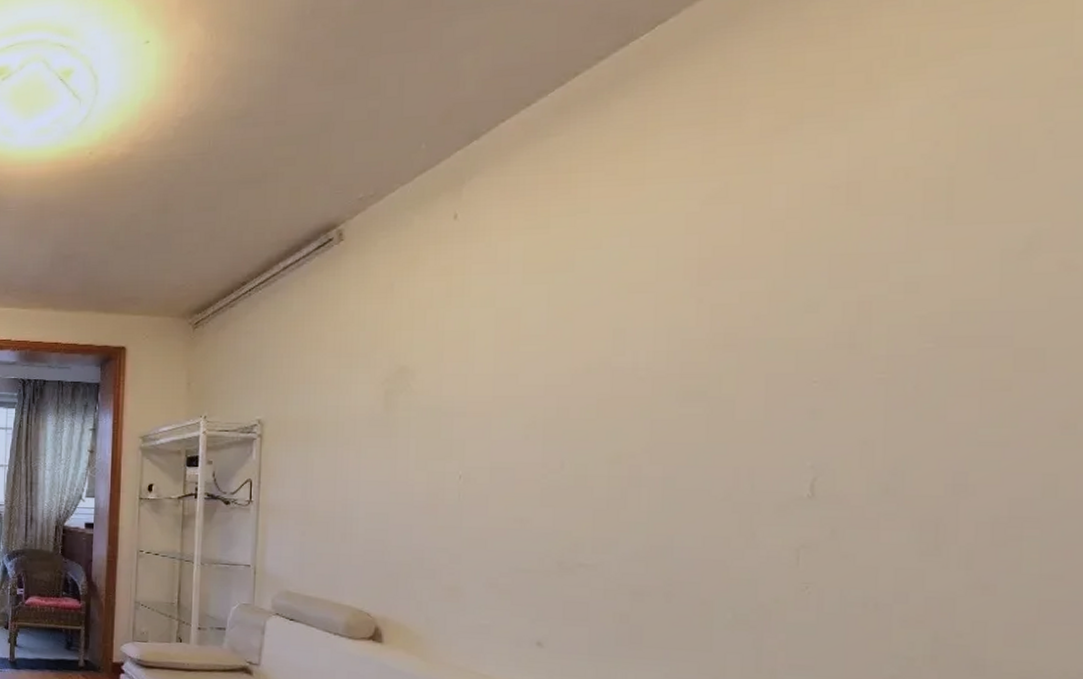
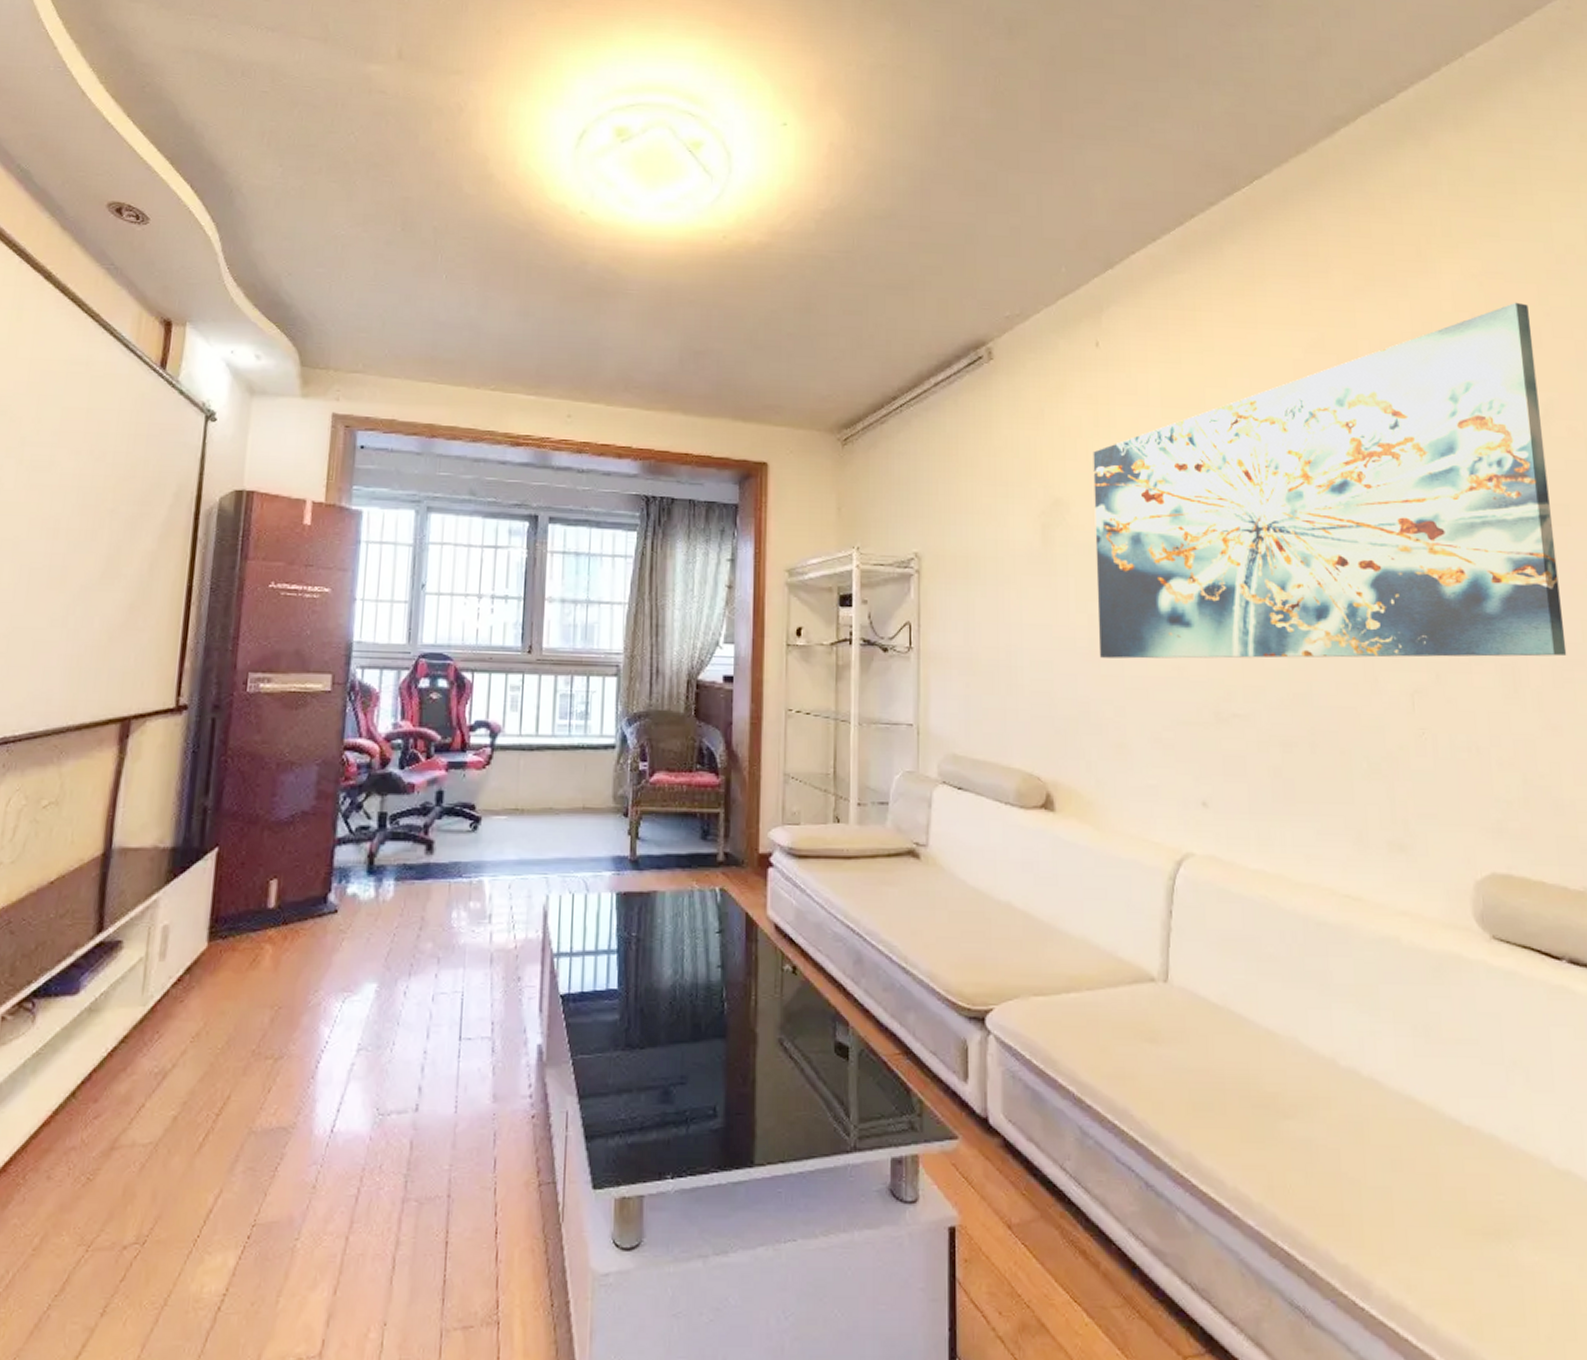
wall art: none [437,121,1022,513] -> present [1093,302,1567,659]

